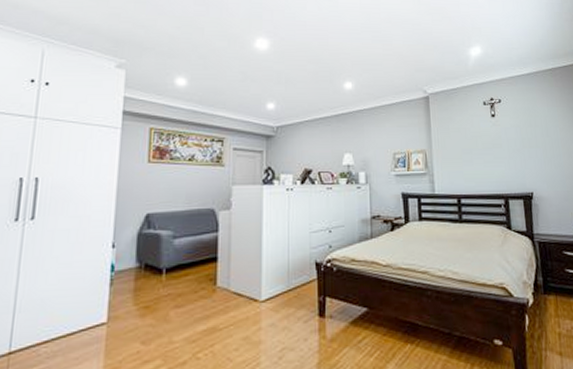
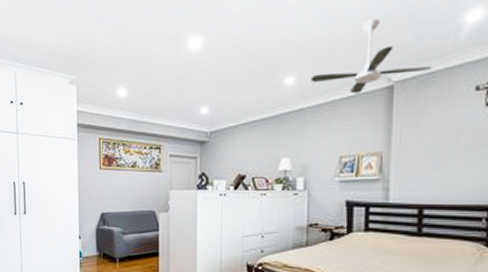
ceiling fan: none [365,44,454,101] -> present [310,19,433,94]

